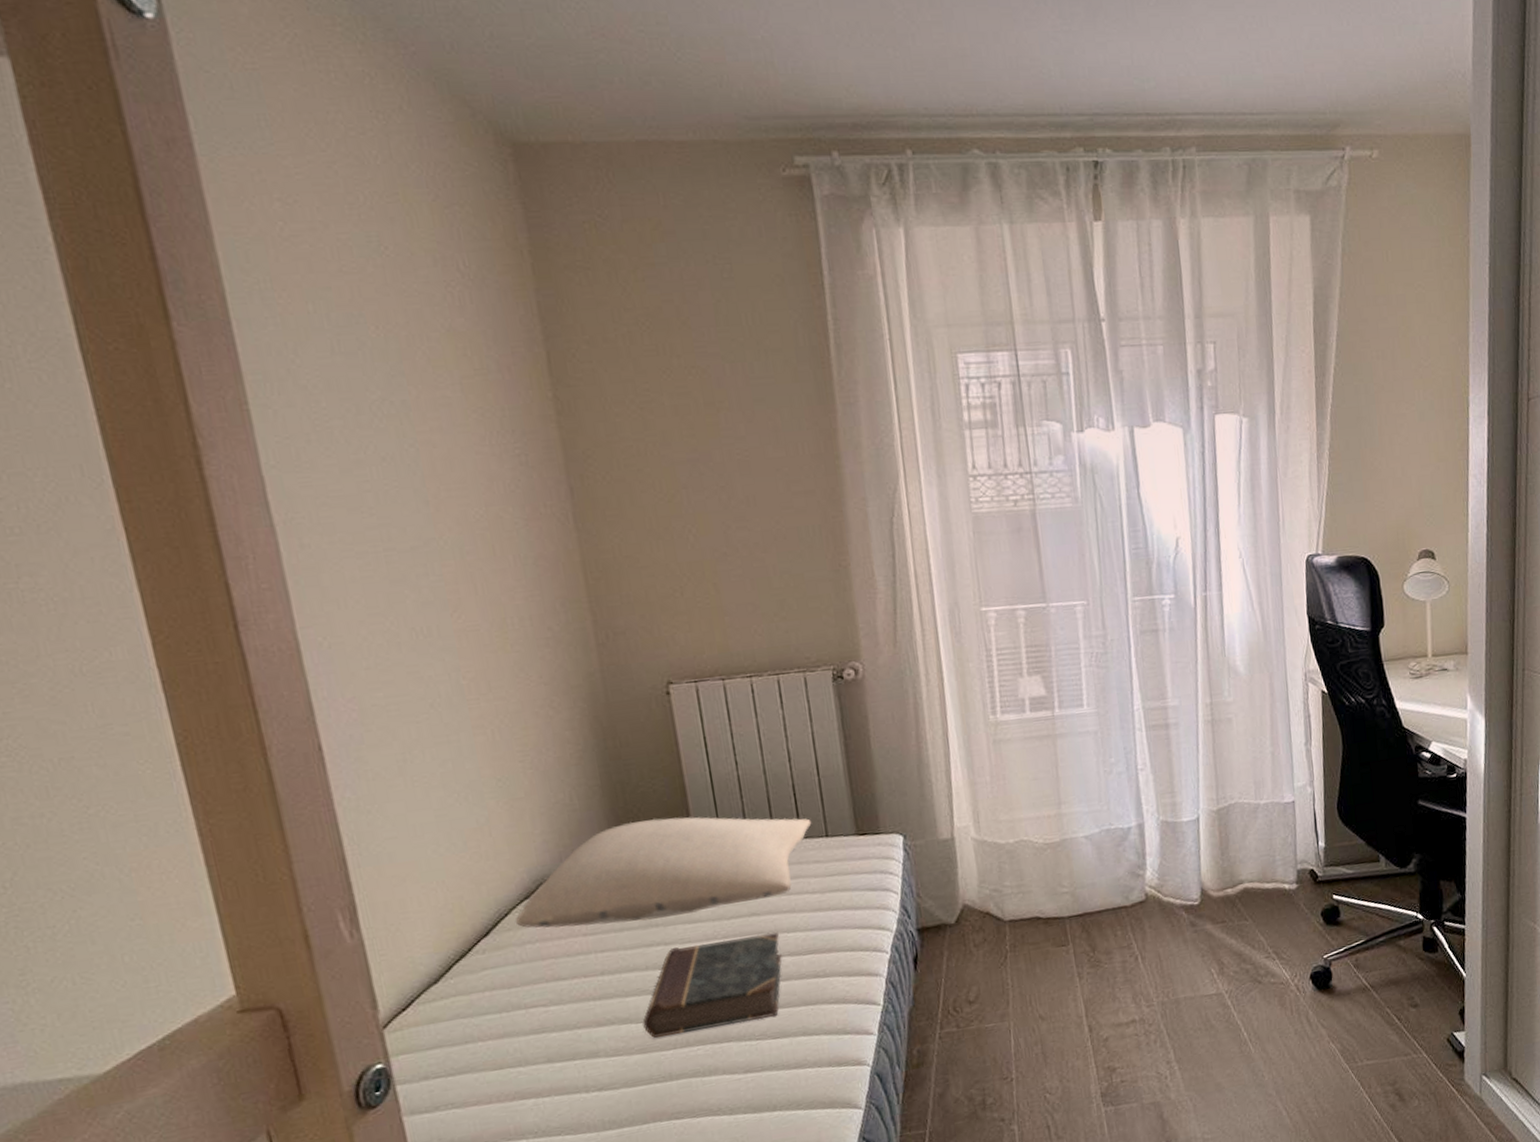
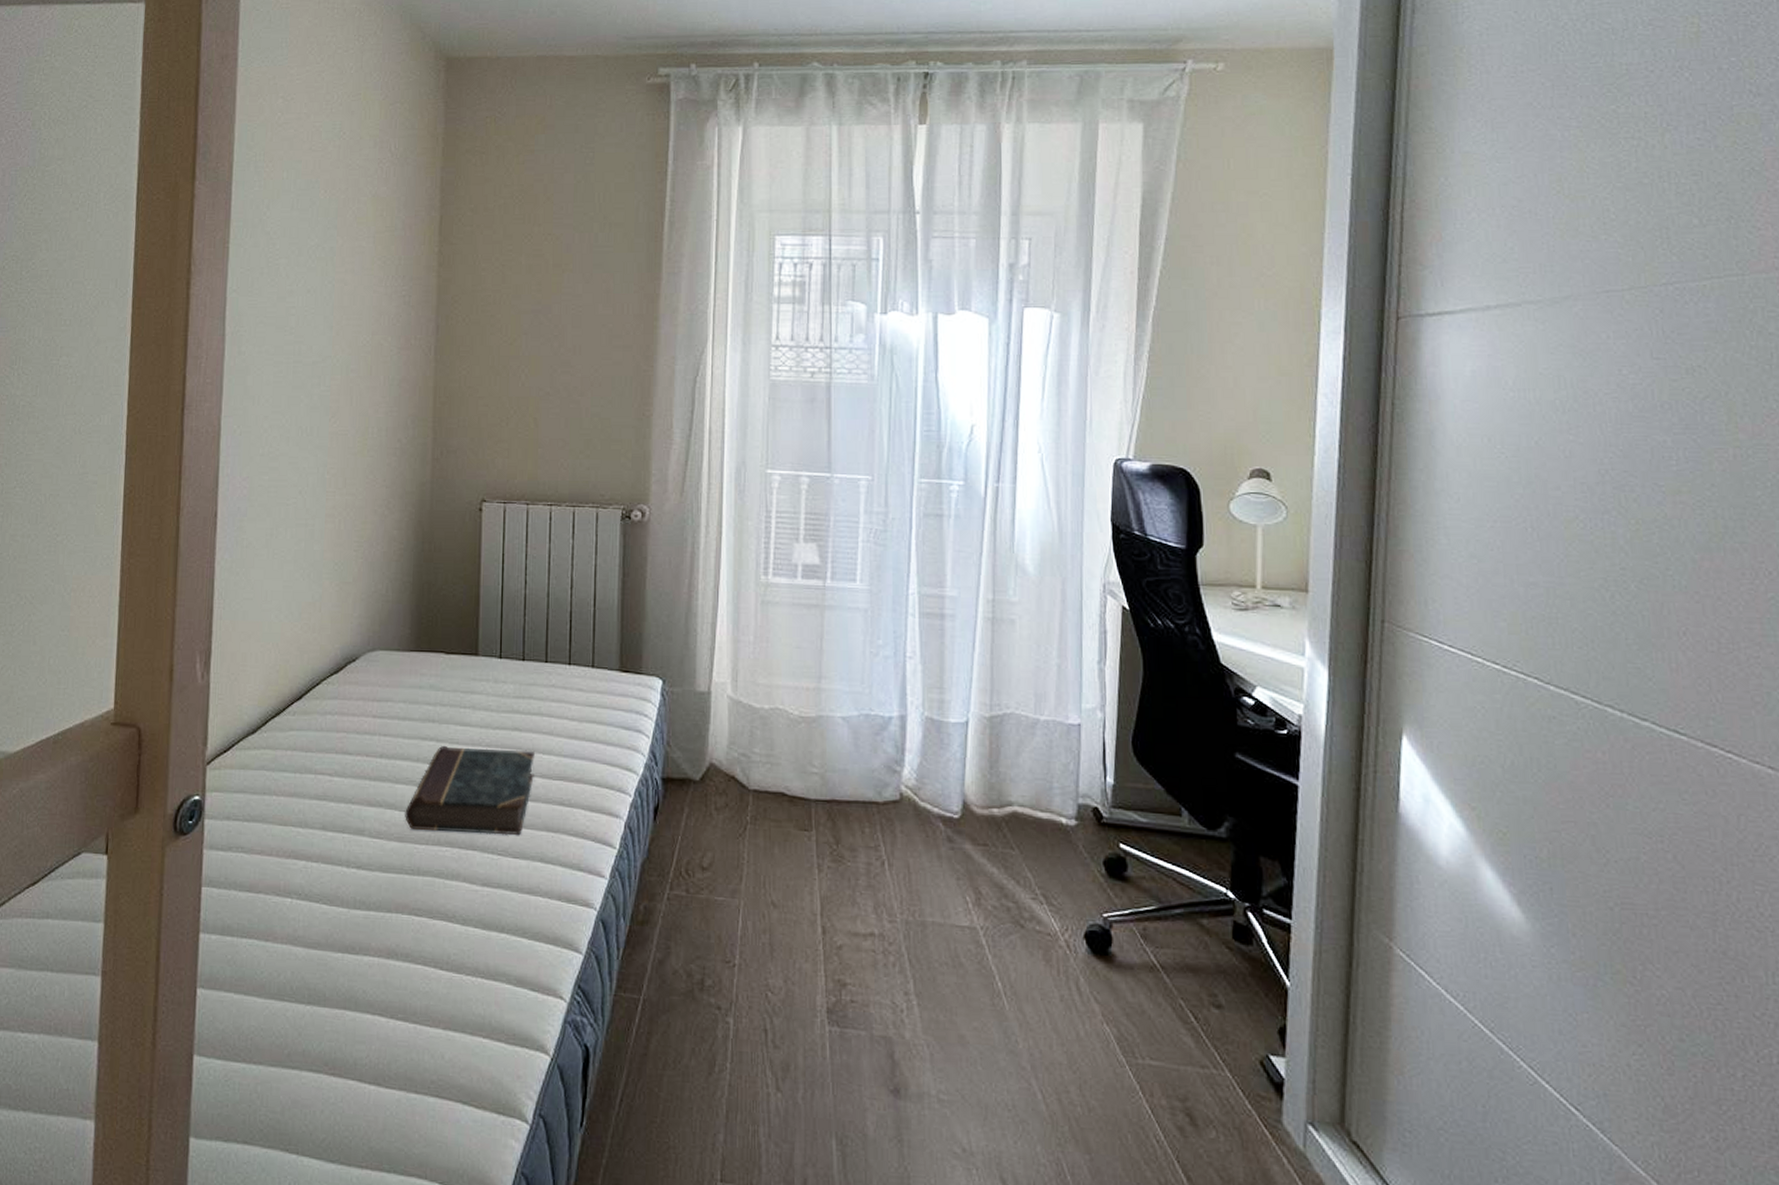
pillow: present [515,817,812,928] -> none [323,620,581,717]

